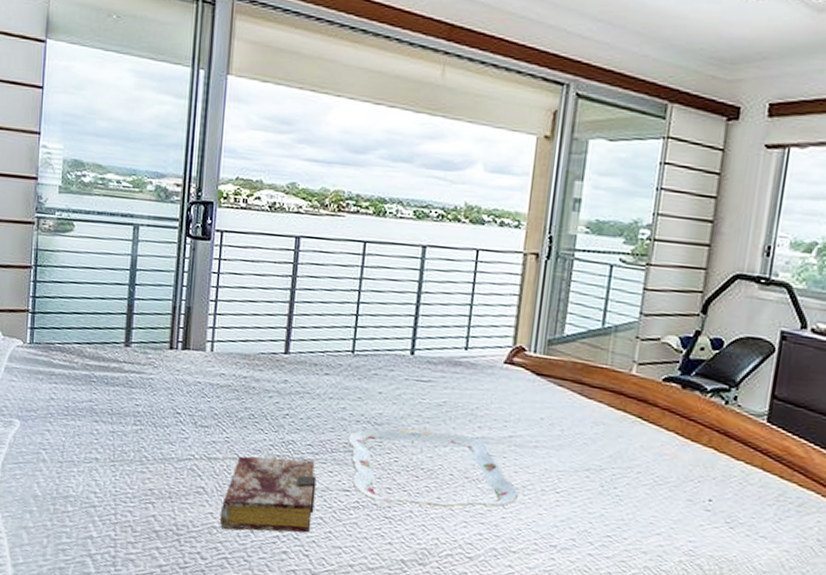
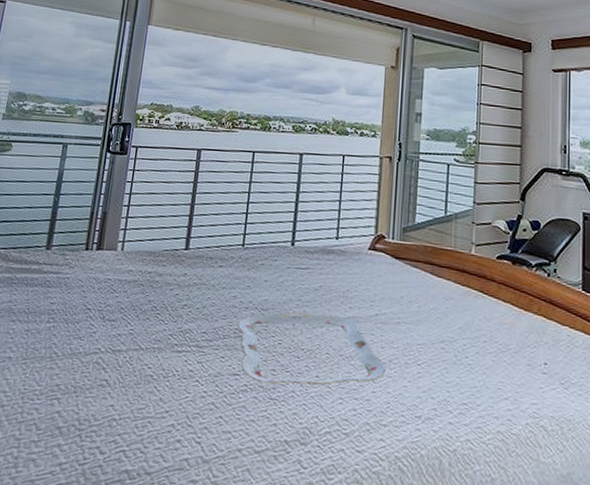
book: present [219,456,317,533] -> none [120,346,210,422]

